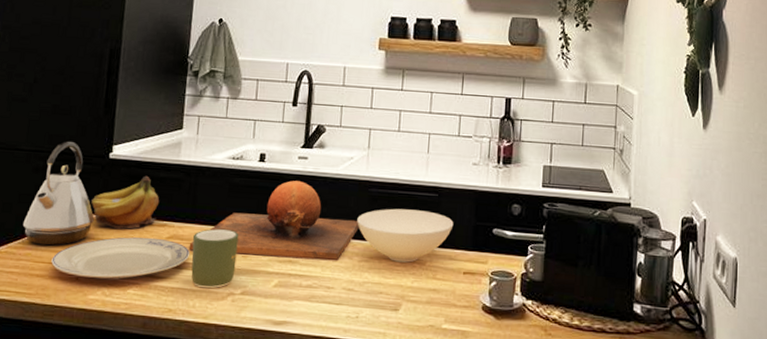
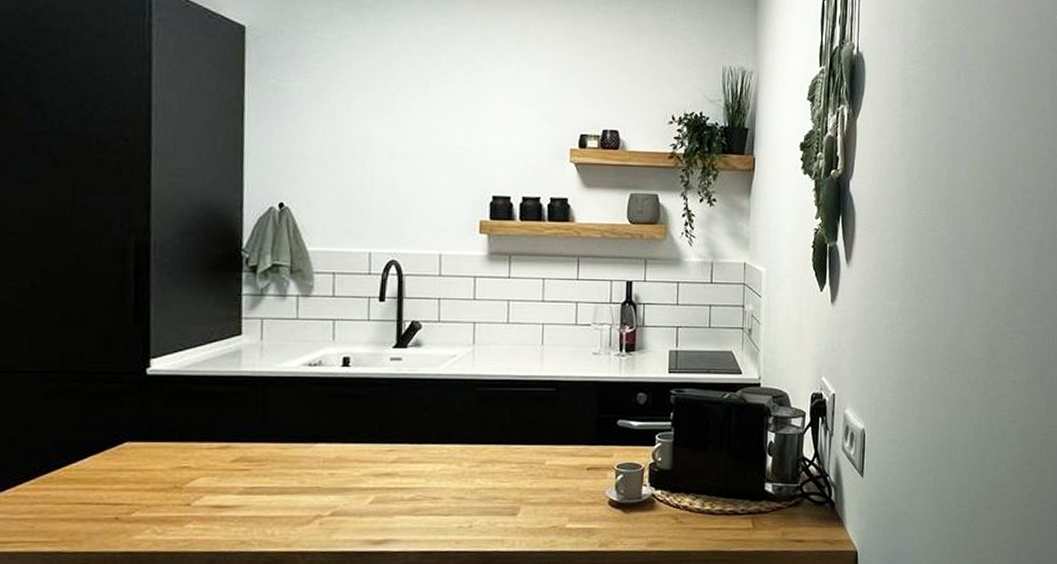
kettle: present [22,141,94,246] -> none [34,358,133,484]
plate: present [51,237,191,280] -> none [79,462,264,516]
fruit: present [91,175,160,229] -> none [127,391,219,456]
chopping board: present [188,180,359,260] -> none [261,385,467,473]
mug: present [191,229,239,289] -> none [265,446,323,514]
bowl: present [357,208,454,263] -> none [464,407,574,464]

